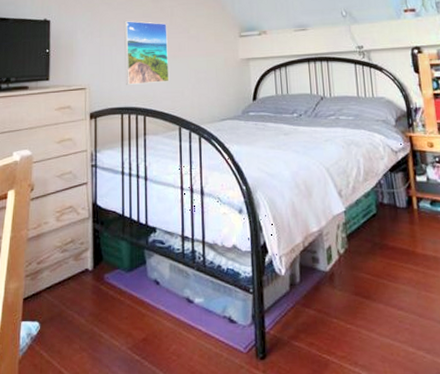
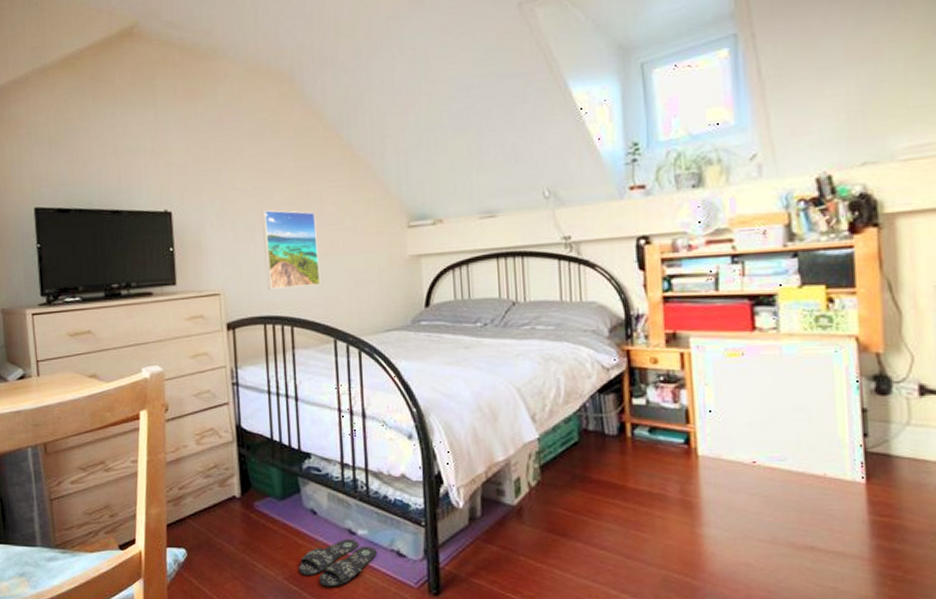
slippers: none [141,307,211,355] -> present [298,538,377,587]

